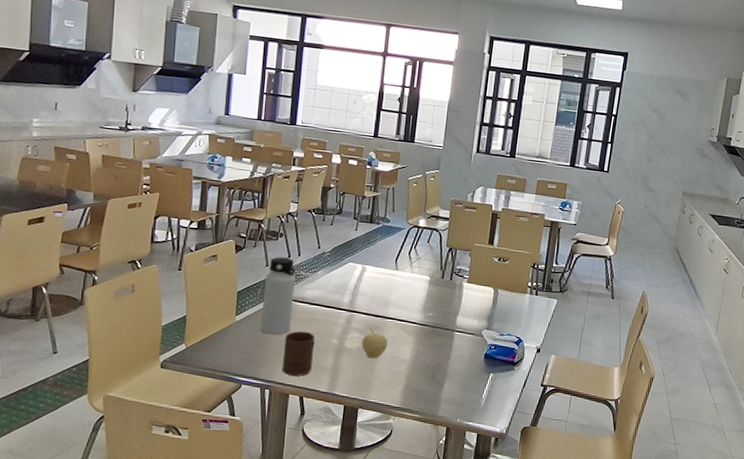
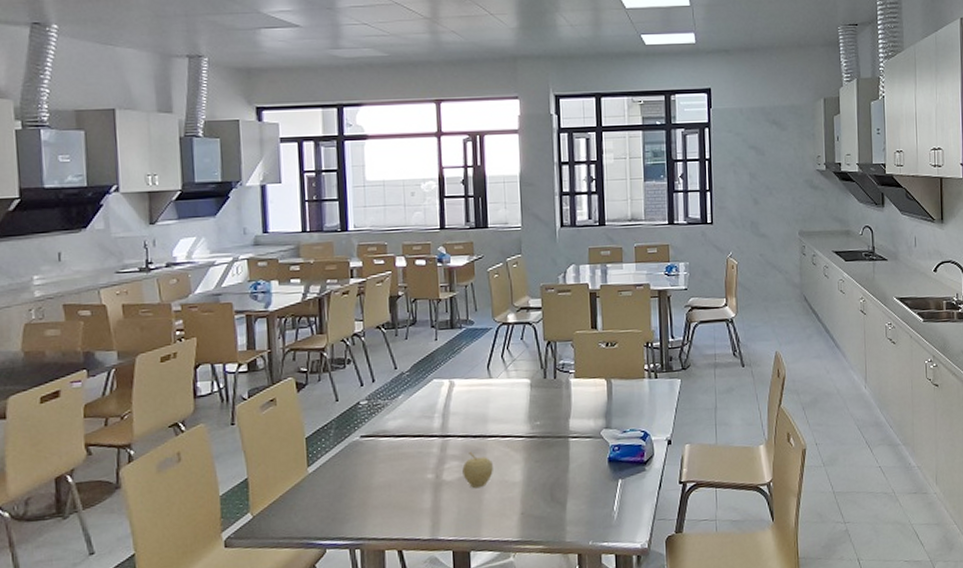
water bottle: present [261,257,296,336] -> none [336,386,376,483]
cup: present [282,331,315,376] -> none [370,470,408,527]

